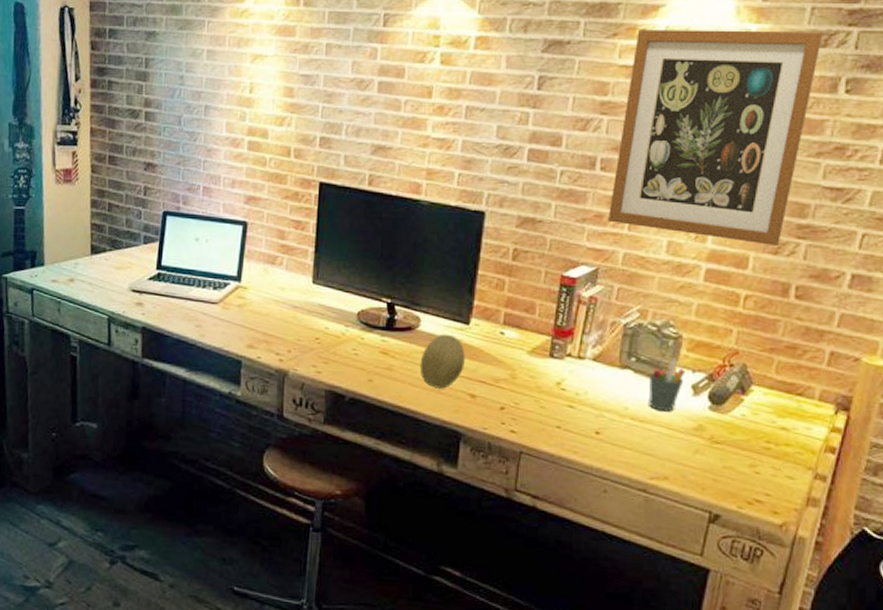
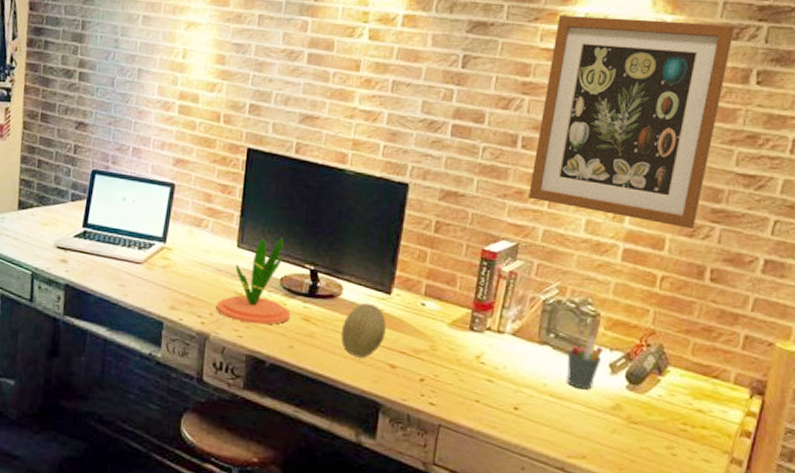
plant: none [294,271,369,360] -> present [216,237,291,325]

